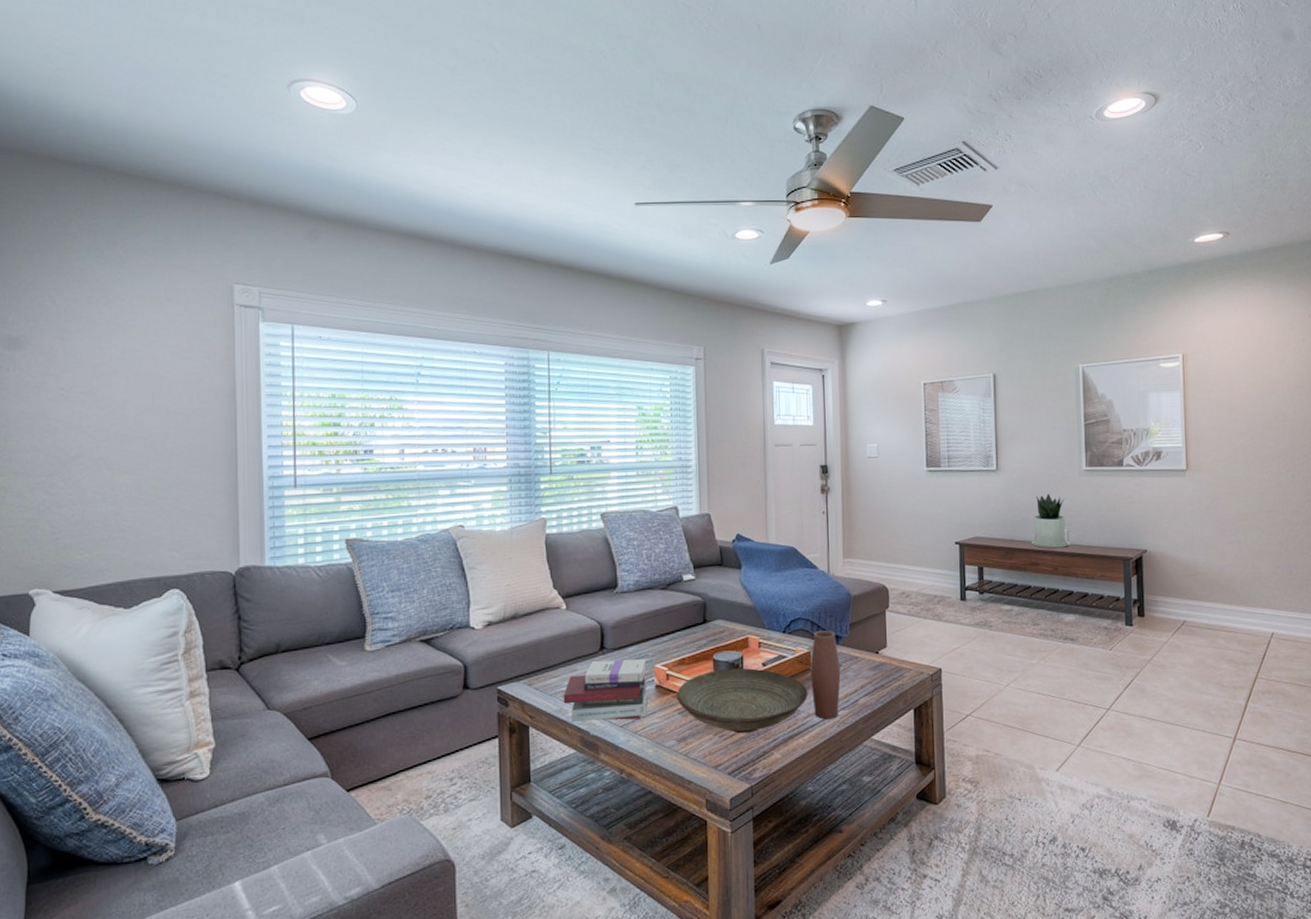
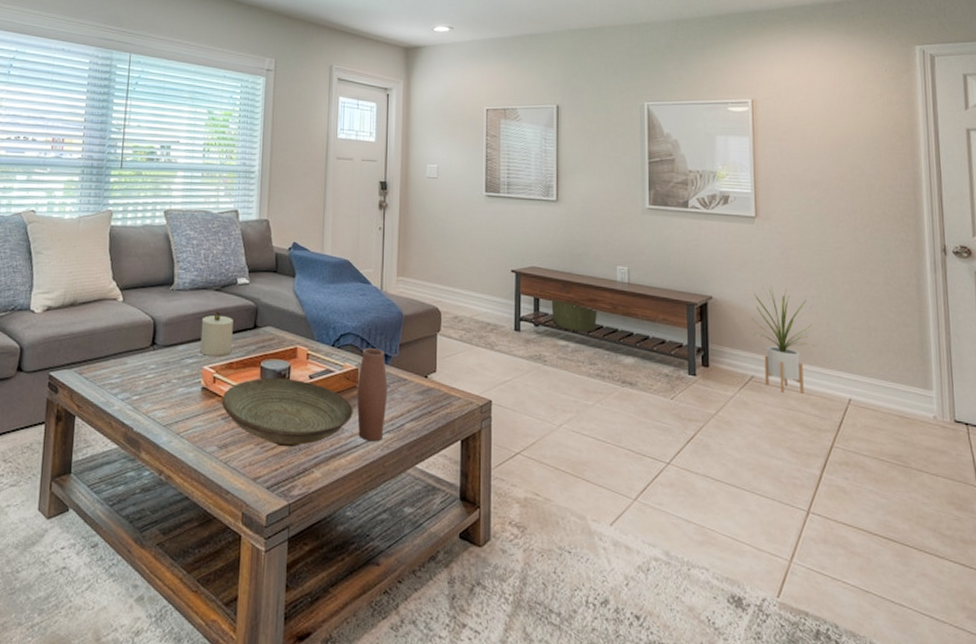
books: present [563,659,648,722] -> none [110,356,195,420]
candle: none [649,609,683,655] -> present [200,310,233,358]
basket: none [994,565,1040,596] -> present [551,298,598,333]
planter: present [1032,493,1070,549] -> none [591,229,631,286]
house plant: none [1183,535,1243,634] -> present [752,286,817,394]

